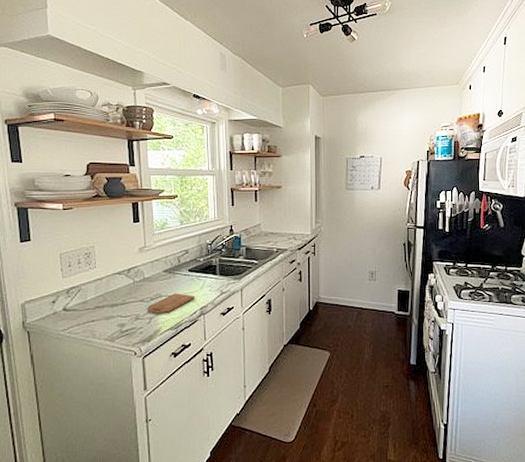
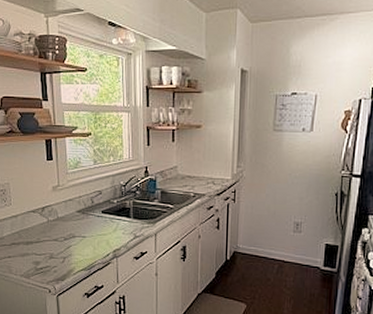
cutting board: present [147,293,196,314] -> none [61,234,109,255]

